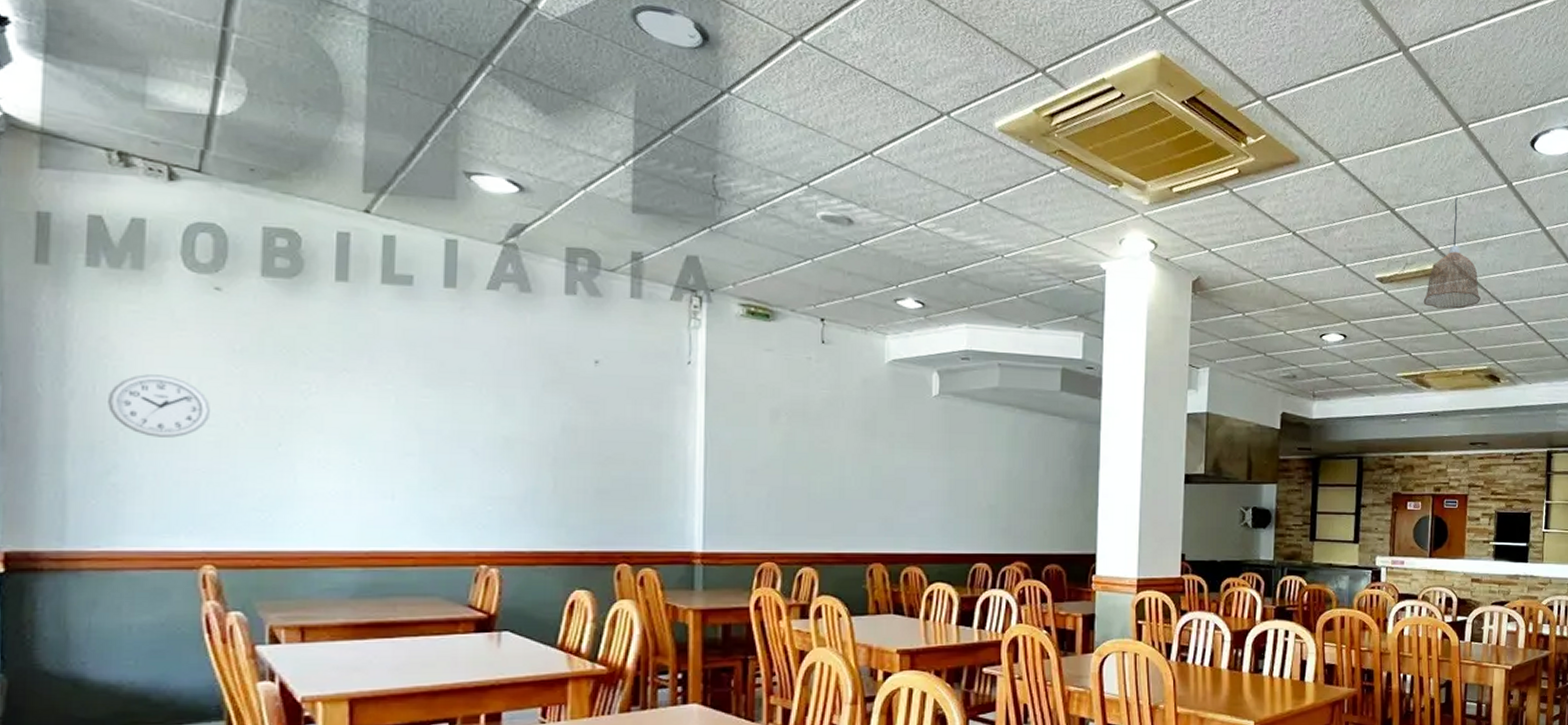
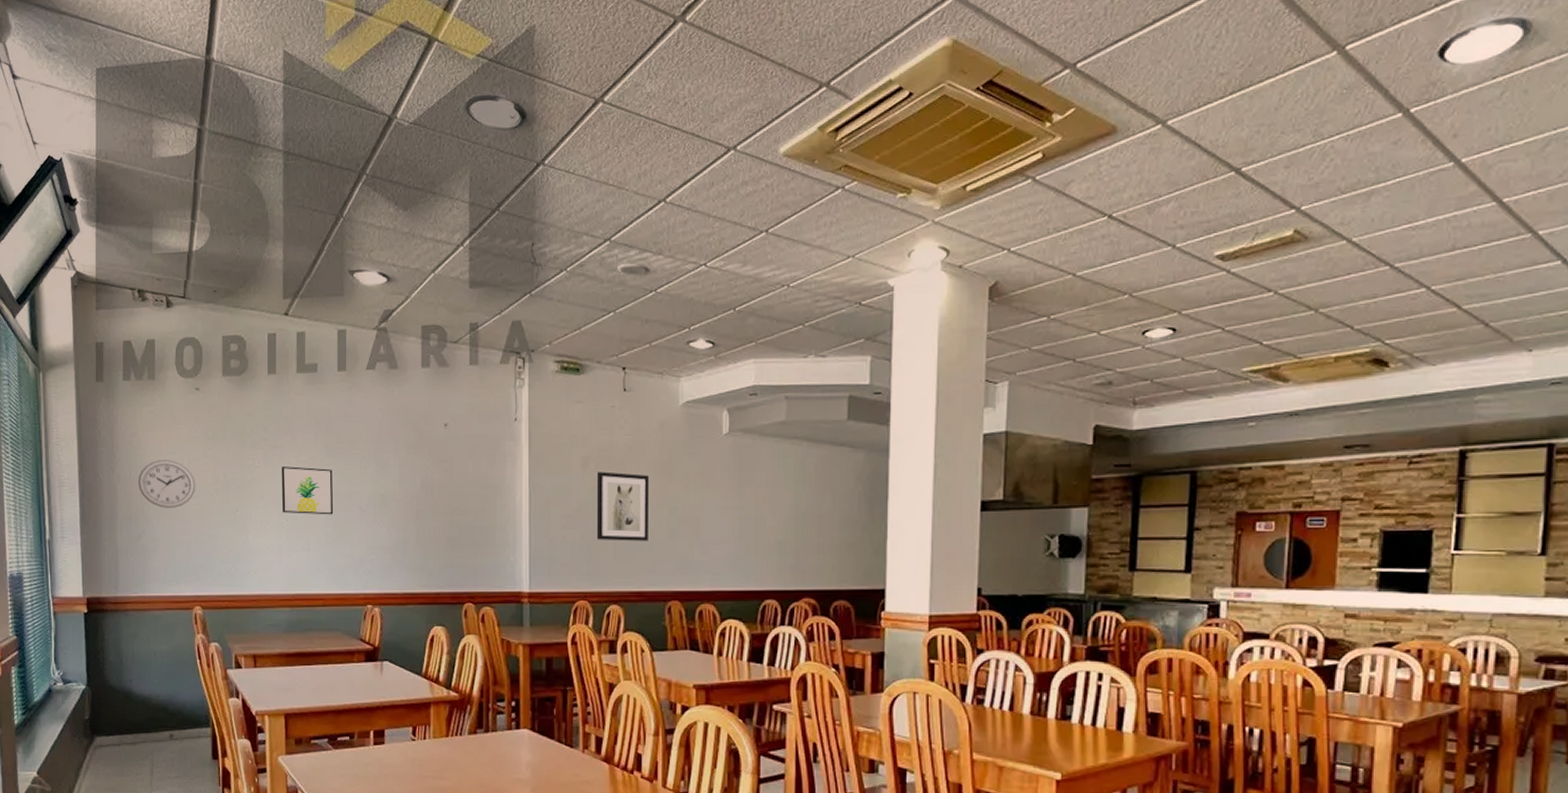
wall art: none [352,395,433,457] -> present [281,466,334,515]
wall art: none [787,425,850,501] -> present [596,471,650,541]
pendant lamp: present [1423,197,1480,309] -> none [1279,140,1361,284]

